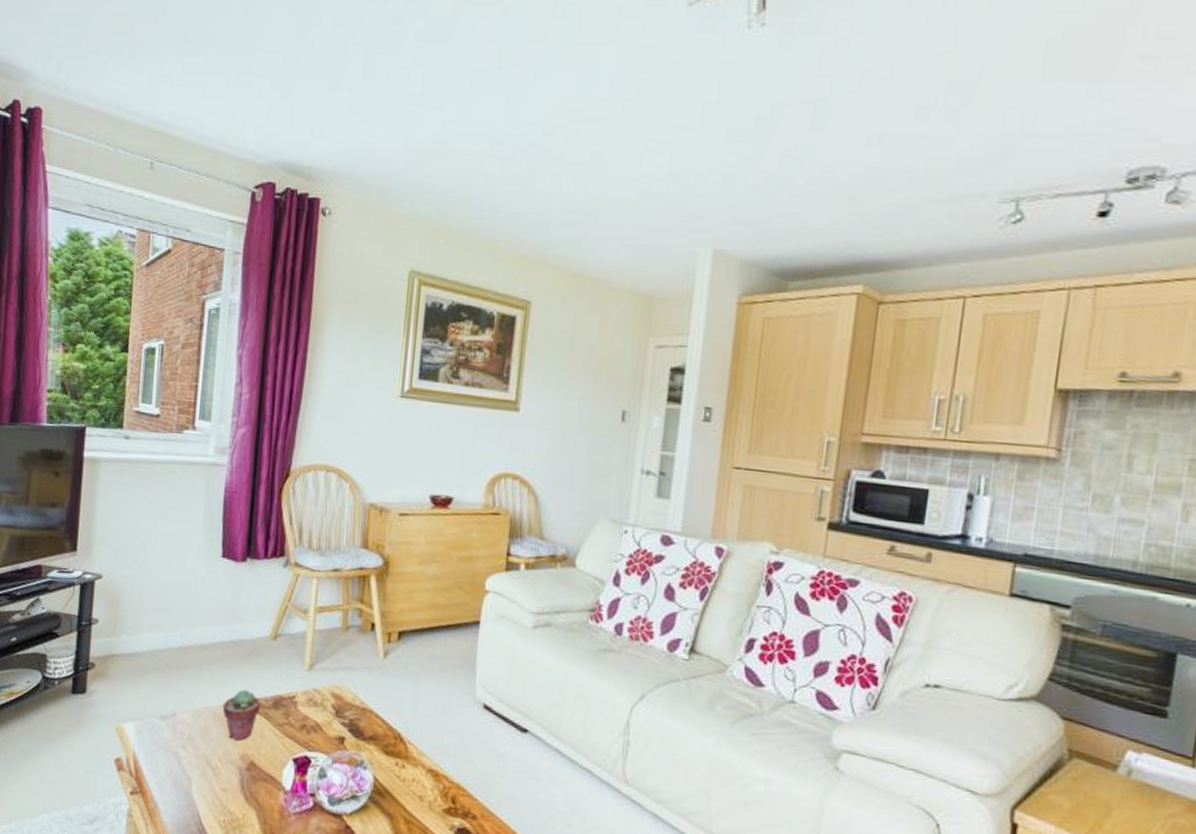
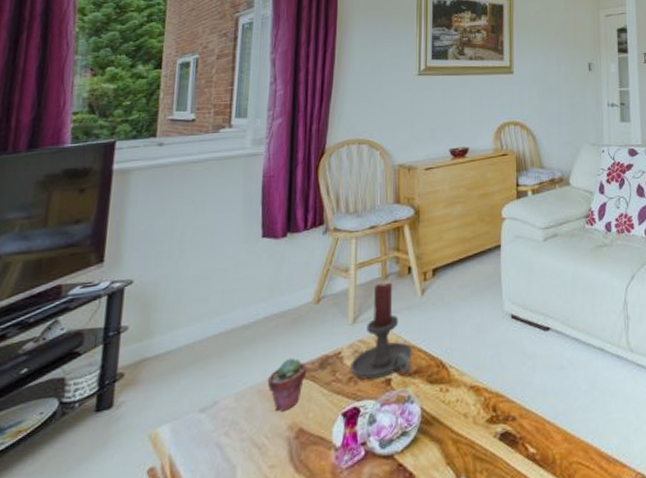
candle holder: none [304,634,369,736] -> present [350,282,412,380]

